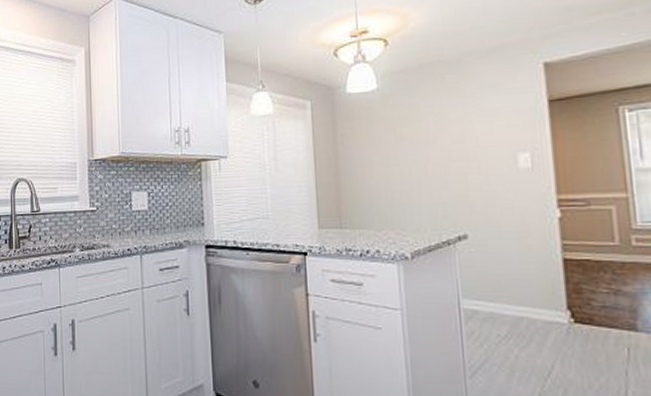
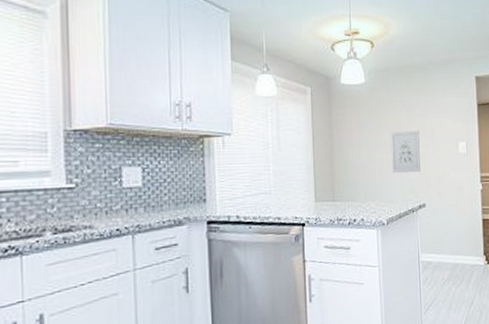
wall art: none [413,141,458,196] -> present [390,130,420,174]

